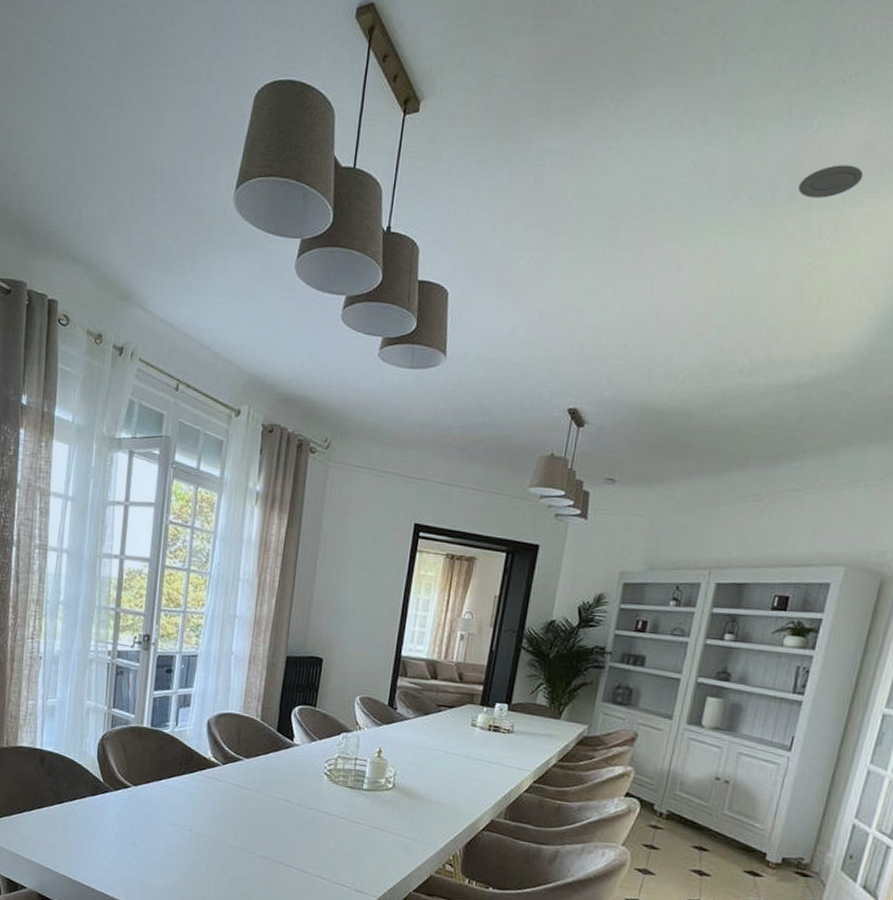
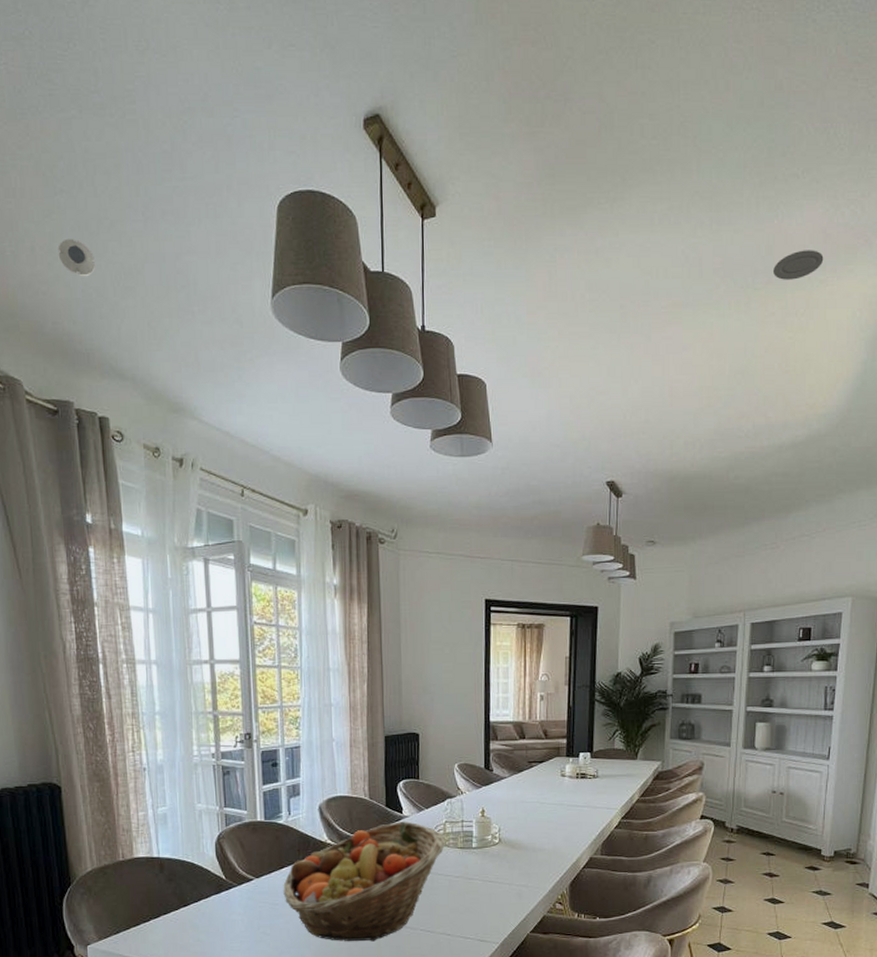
smoke detector: none [33,120,68,159] -> present [58,238,95,277]
fruit basket: none [158,749,335,872] -> present [283,821,445,942]

